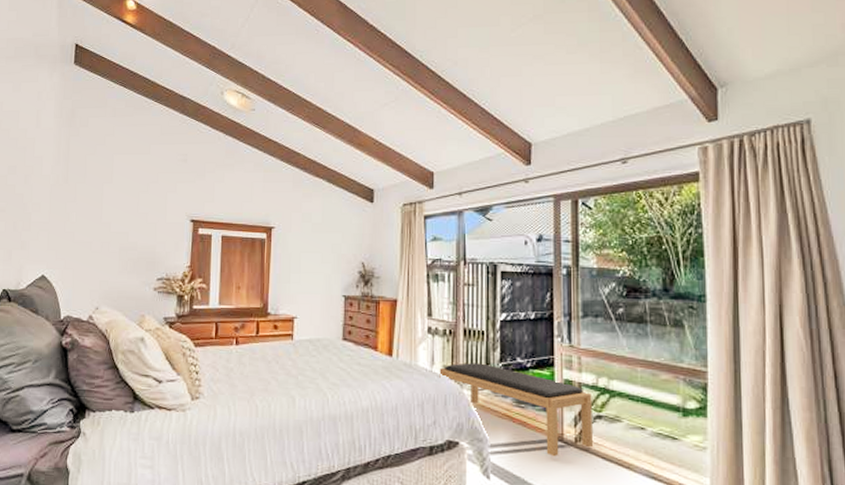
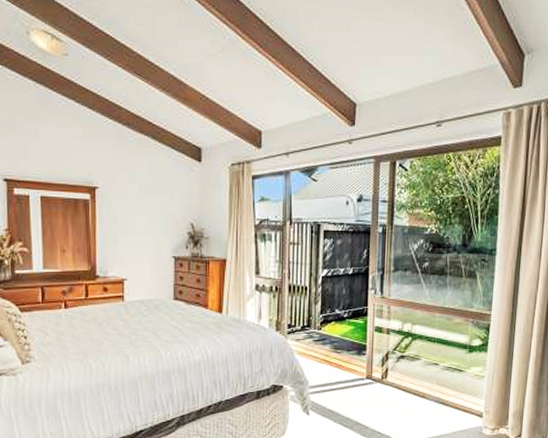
bench: present [439,363,594,457] -> none [266,316,397,393]

